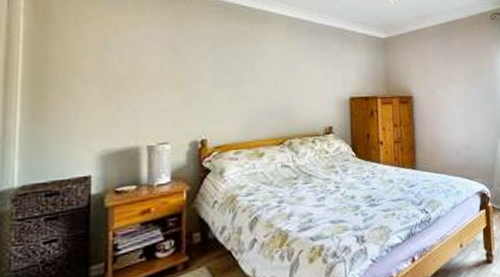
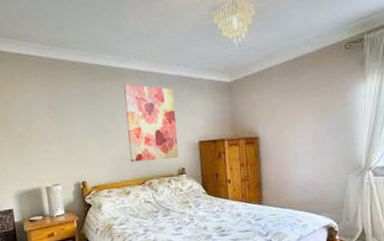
wall art: none [266,29,327,118] -> present [123,84,179,162]

